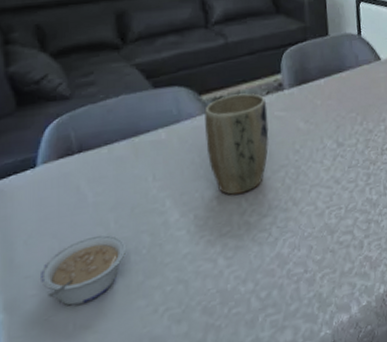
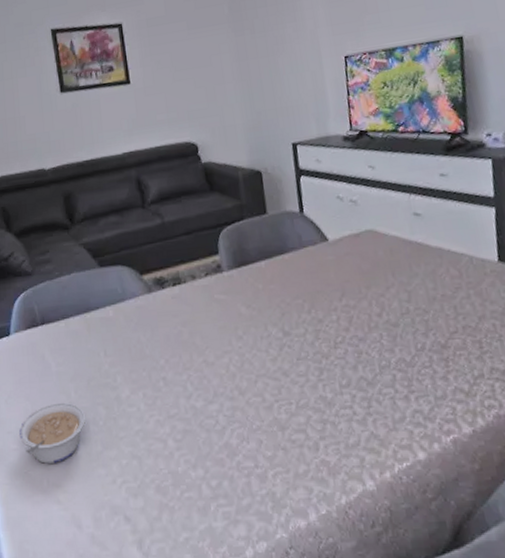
plant pot: present [204,93,269,195] -> none [146,274,211,377]

